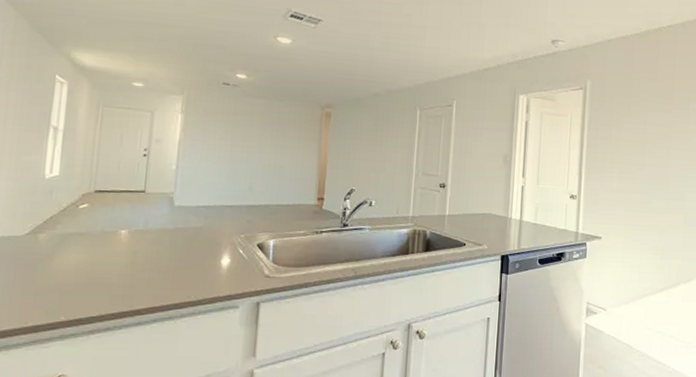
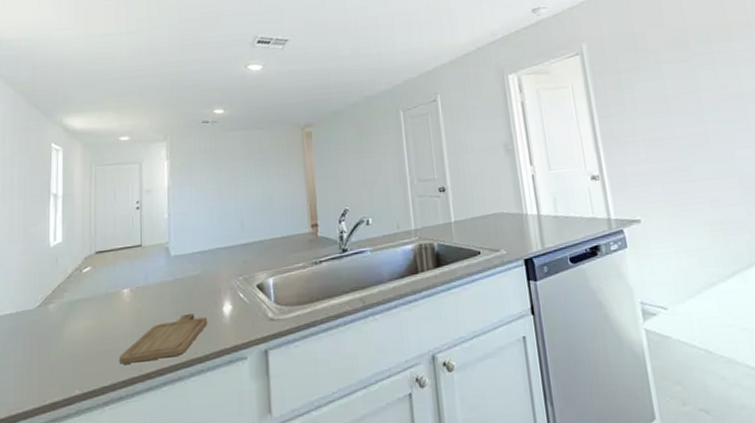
chopping board: none [110,260,205,299] -> present [119,313,208,364]

